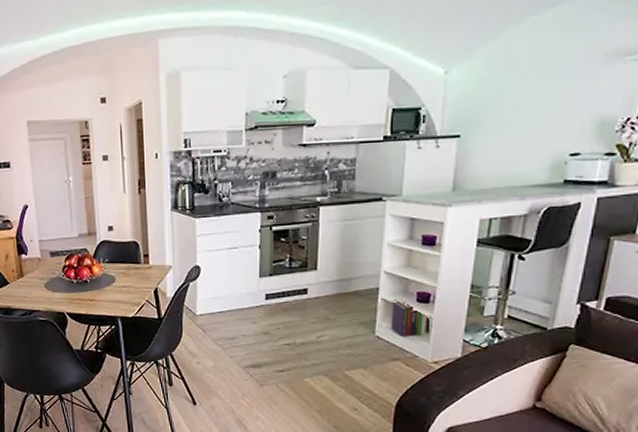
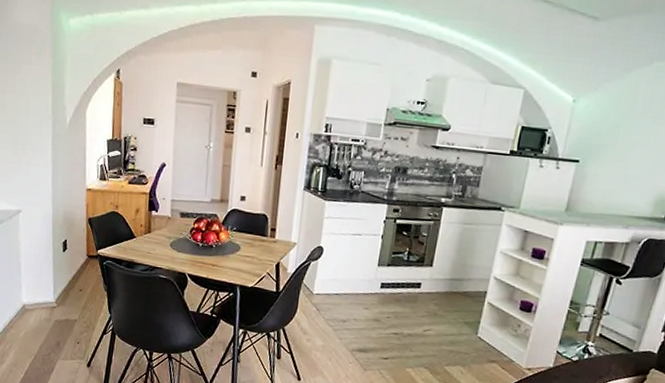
books: present [391,300,432,337] -> none [493,305,531,343]

